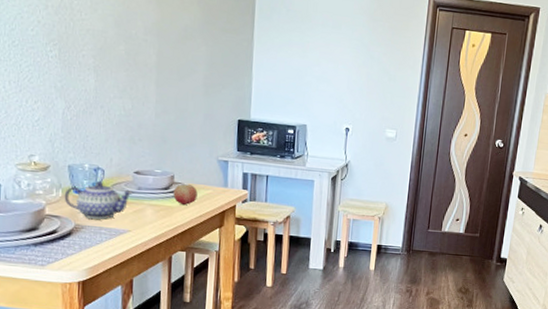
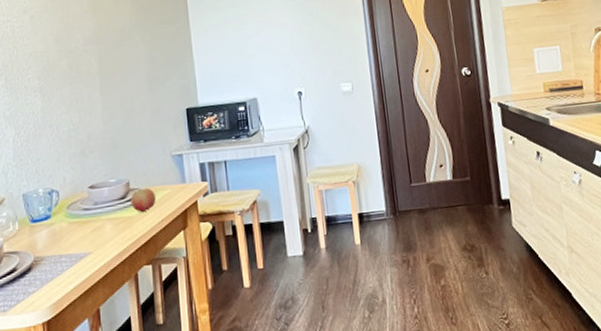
teapot: present [64,181,134,219] -> none [21,205,91,248]

